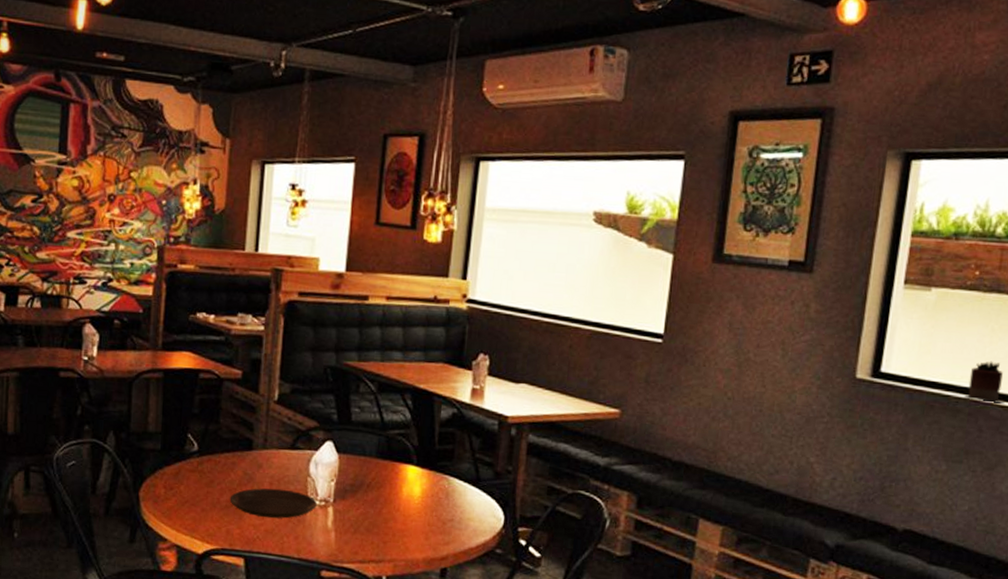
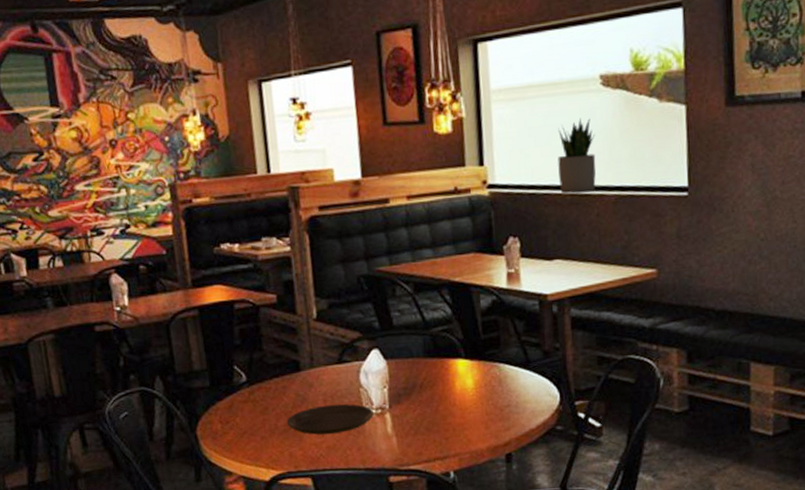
planter: none [537,249,580,323] -> present [558,118,596,194]

